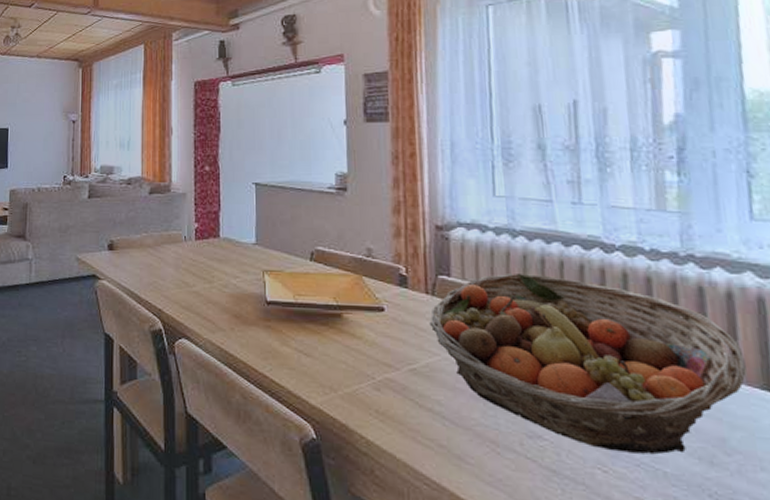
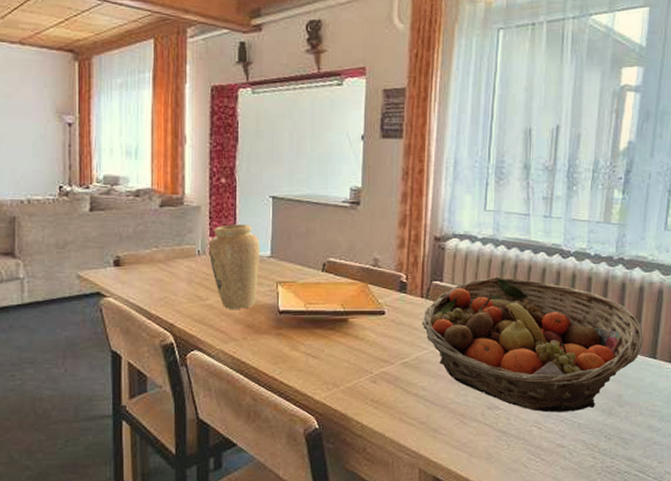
vase: none [194,211,245,298] -> present [208,224,261,309]

